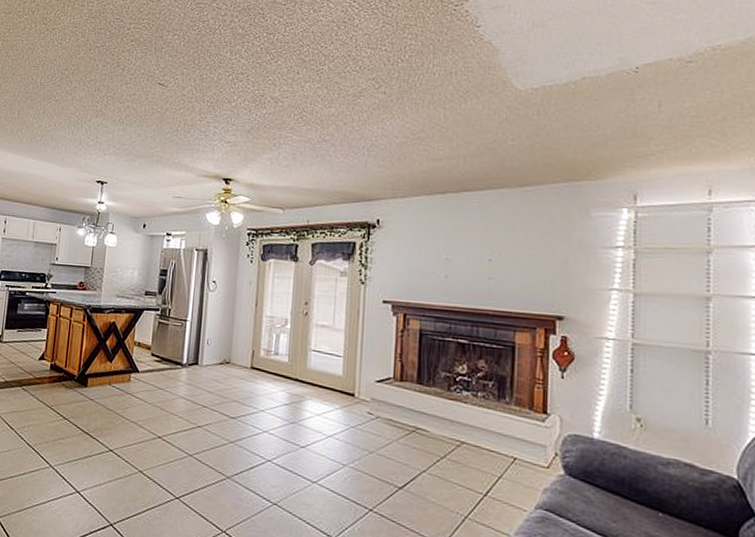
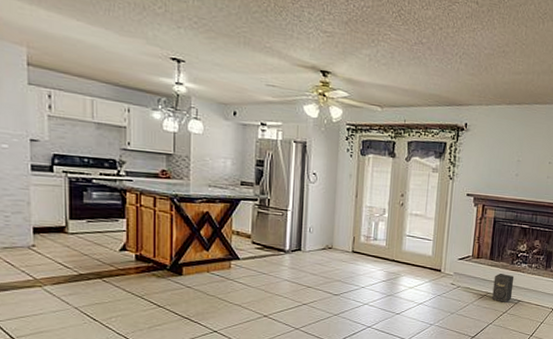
speaker: none [423,402,453,444] -> present [492,273,515,303]

